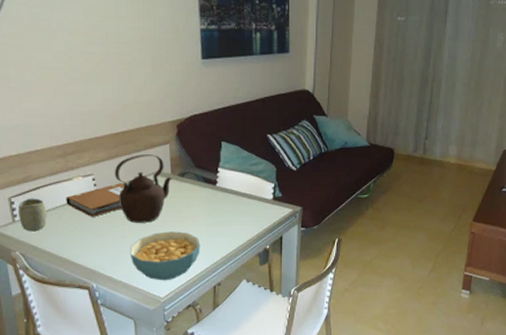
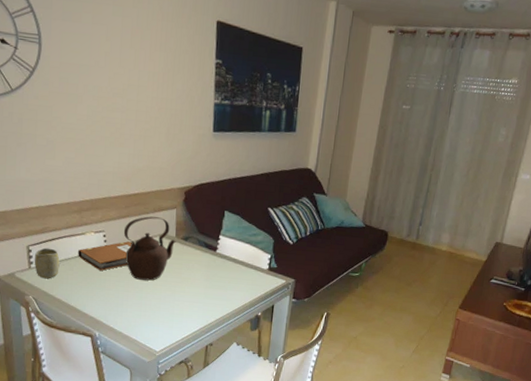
cereal bowl: present [130,231,200,281] -> none [131,290,197,337]

